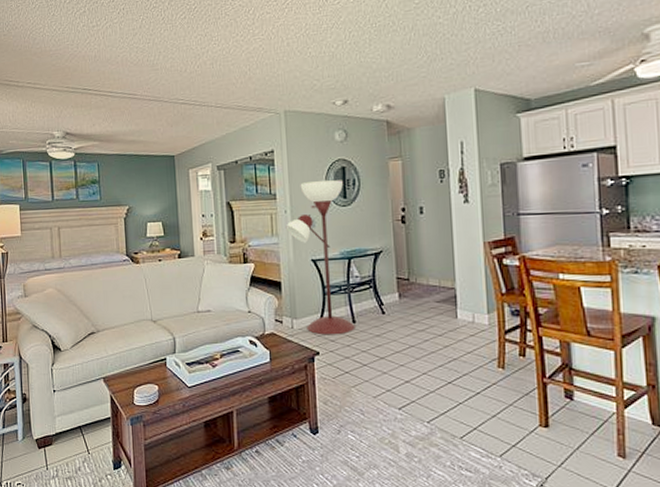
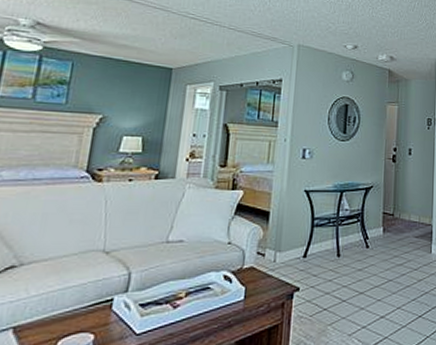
floor lamp: present [285,180,356,335] -> none [283,114,344,270]

